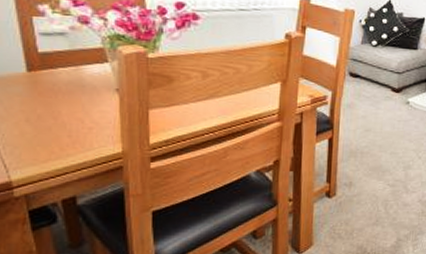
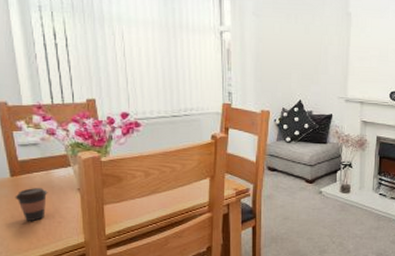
coffee cup: none [32,86,77,126] -> present [15,188,48,221]

